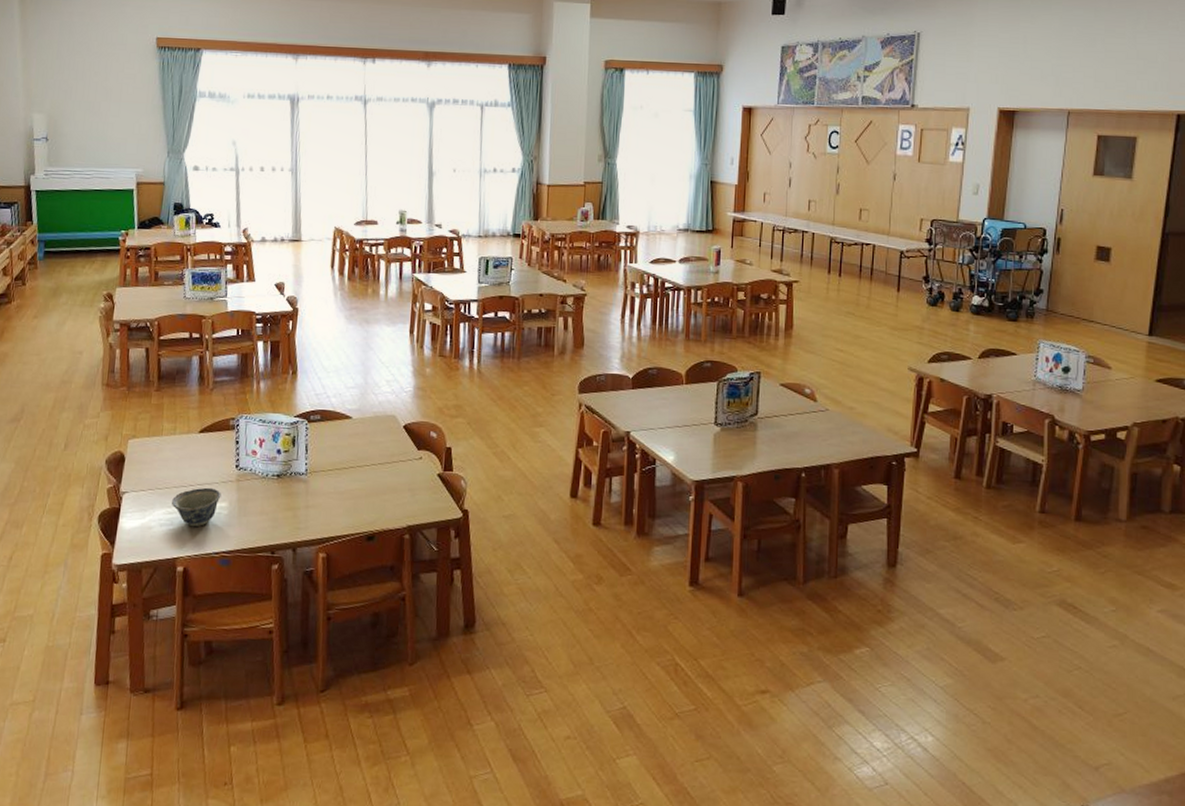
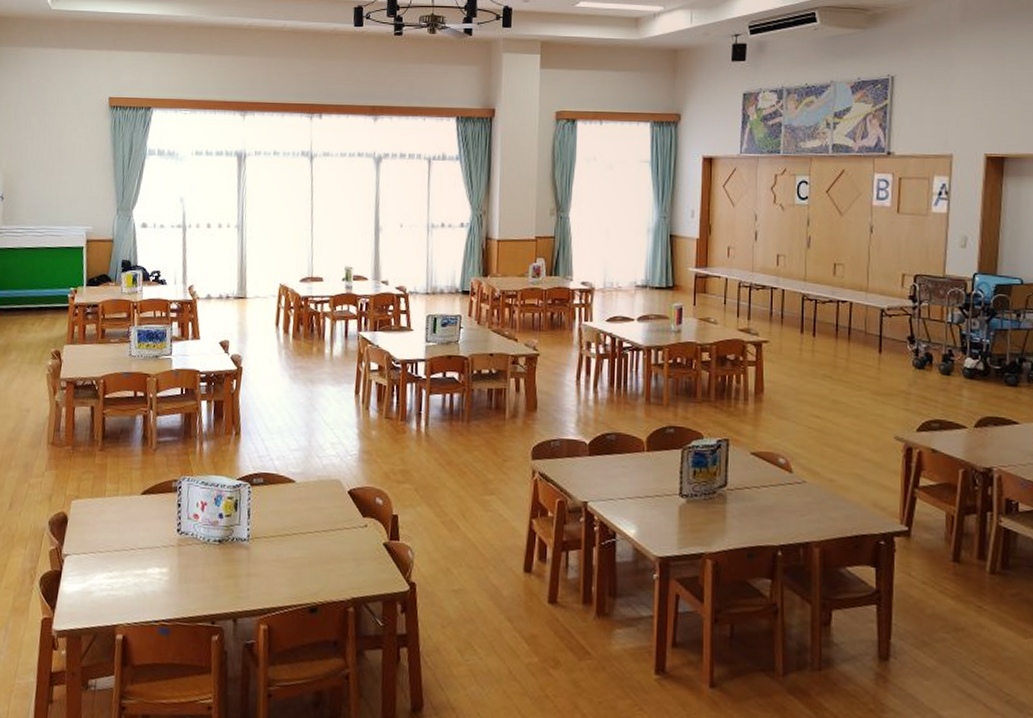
bowl: present [171,487,221,527] -> none [112,551,162,593]

